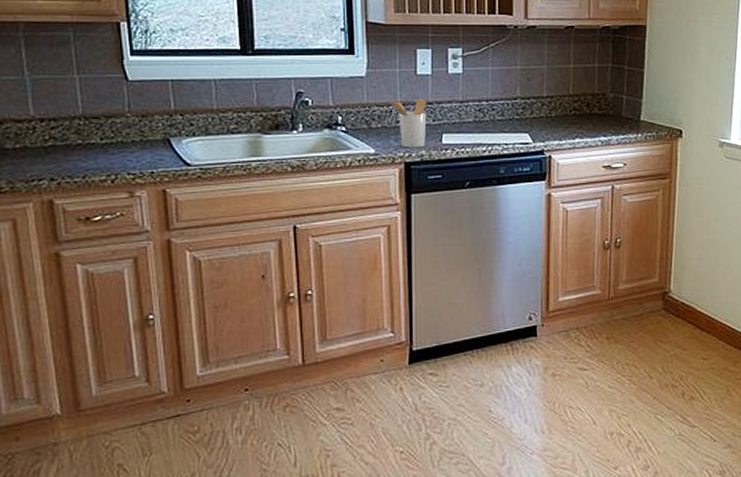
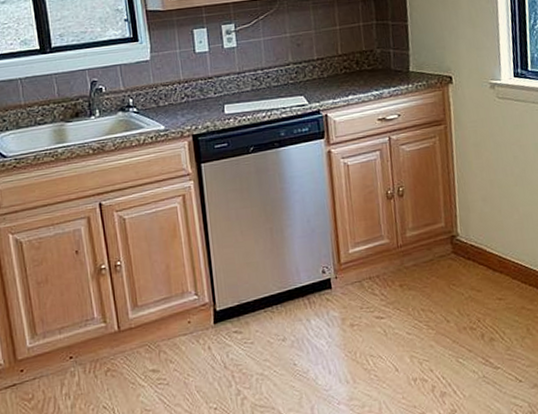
utensil holder: present [389,98,427,148] -> none [173,74,210,122]

